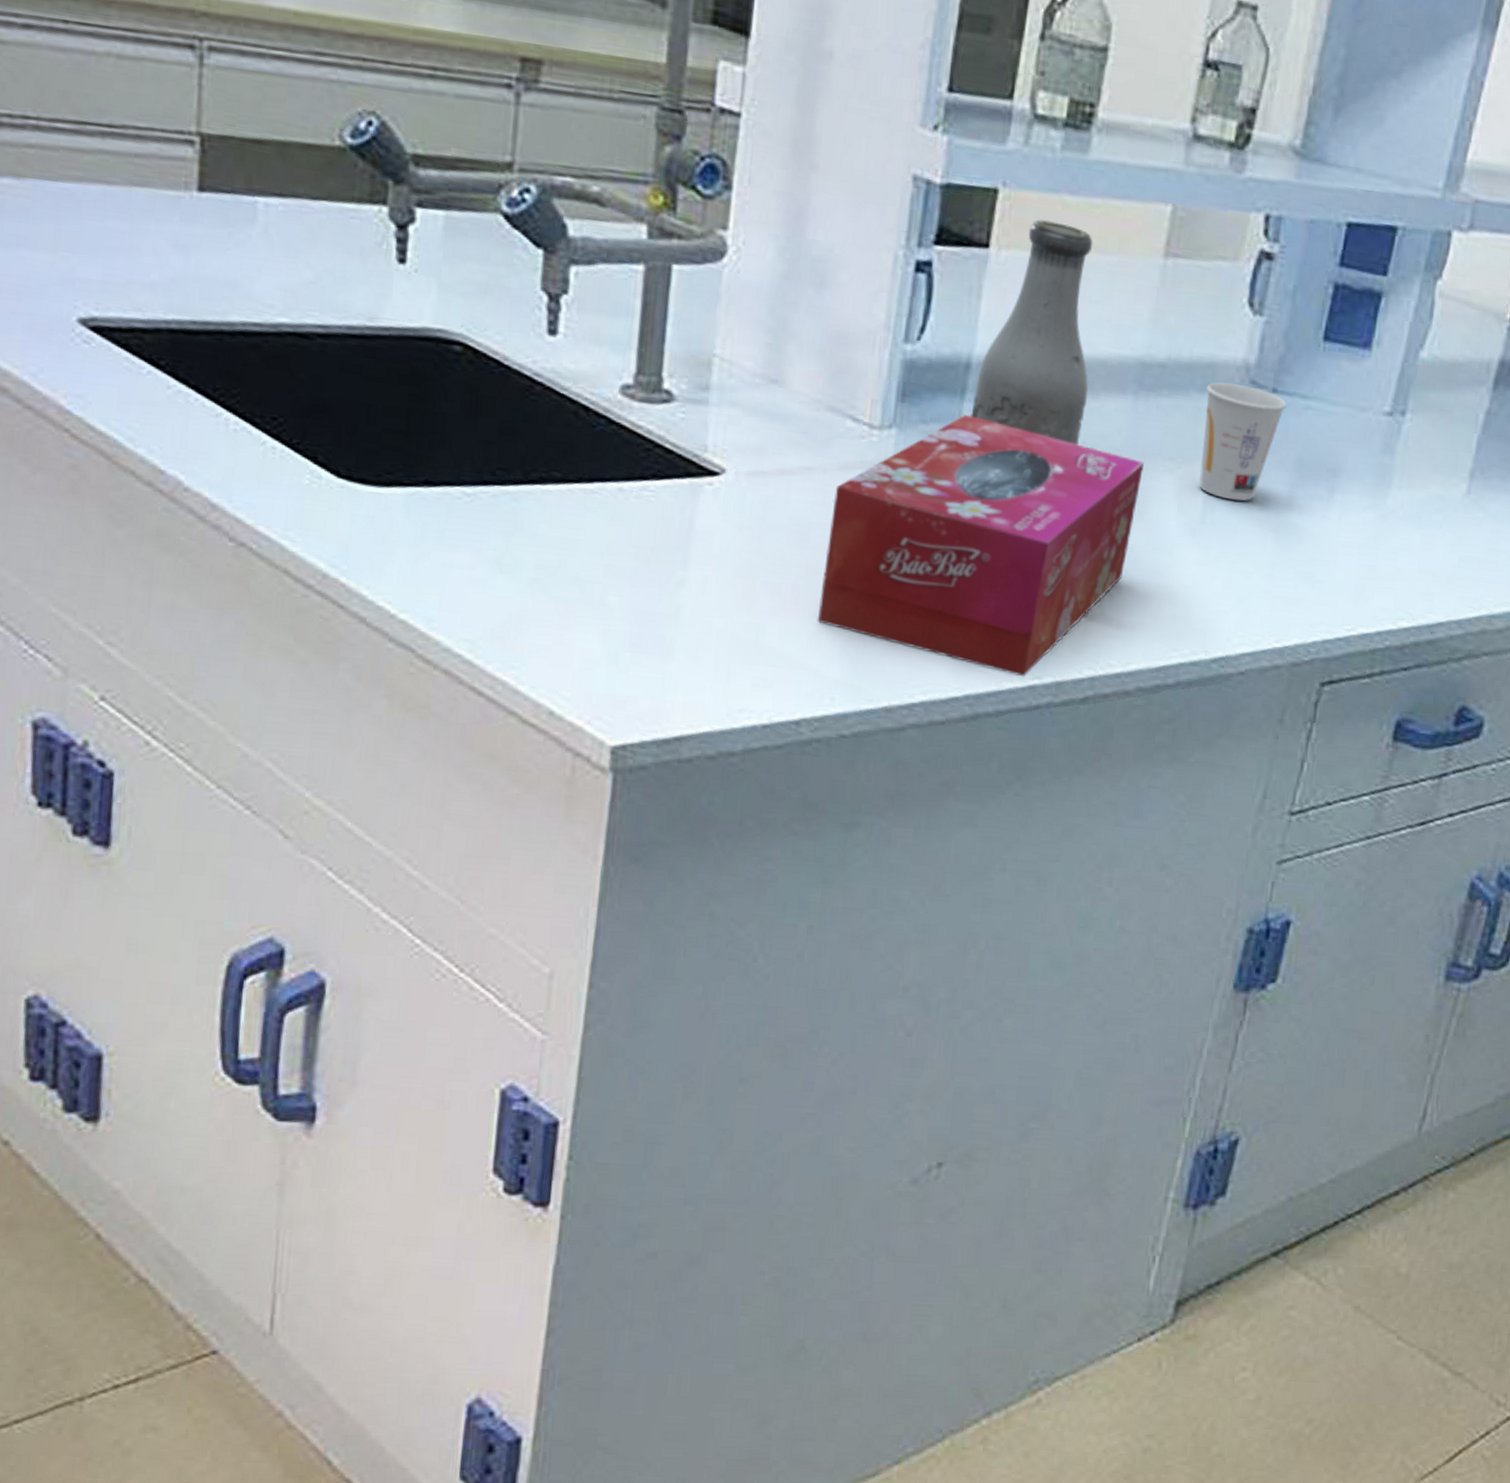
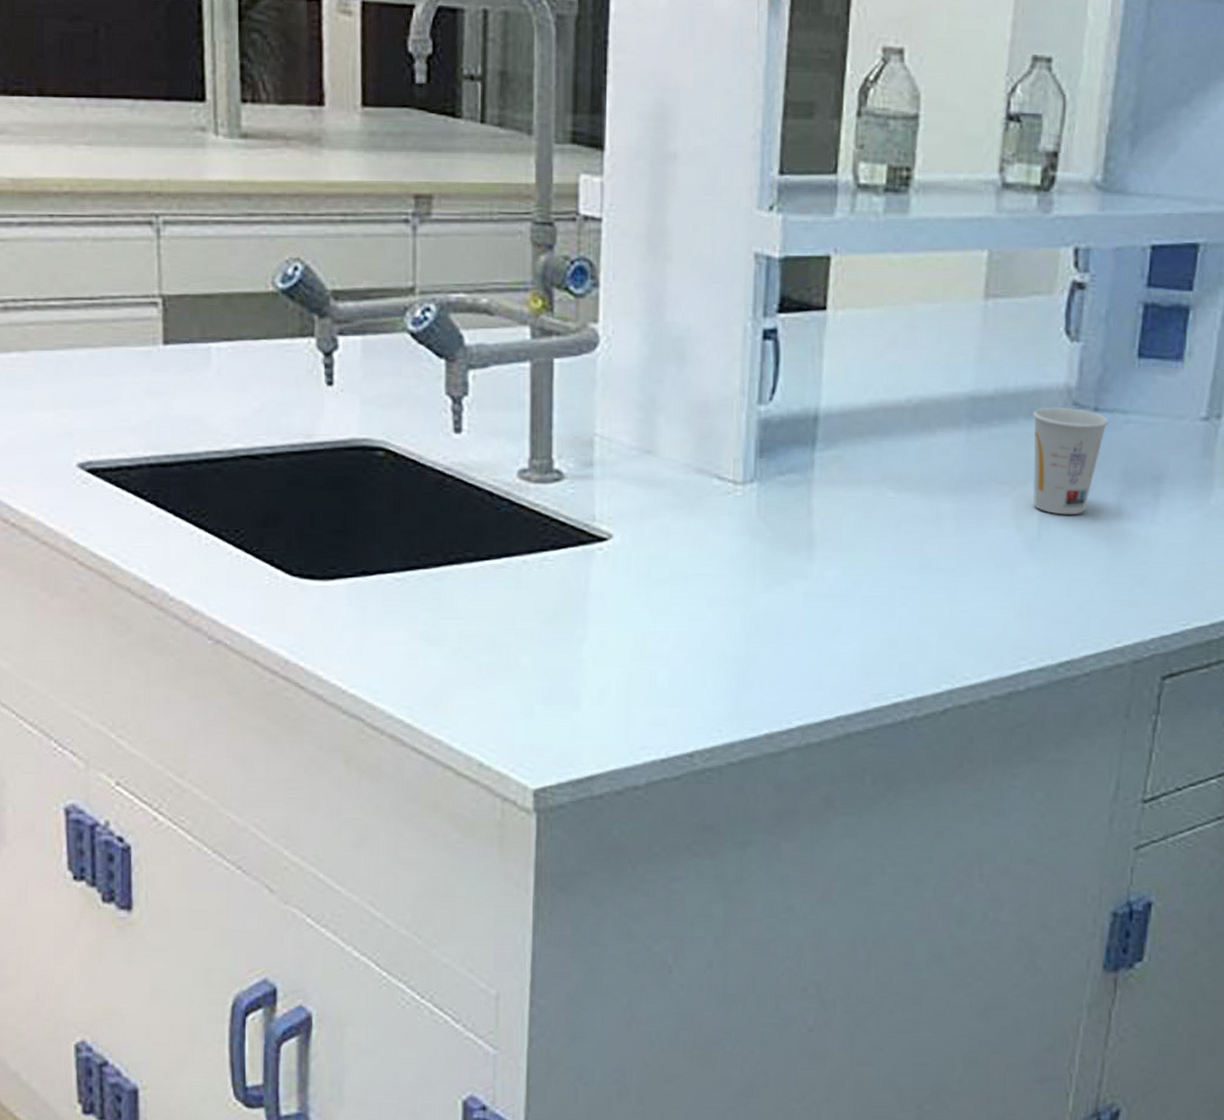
tissue box: present [817,414,1145,677] -> none [701,462,982,696]
bottle: present [971,219,1093,445] -> none [822,279,926,479]

